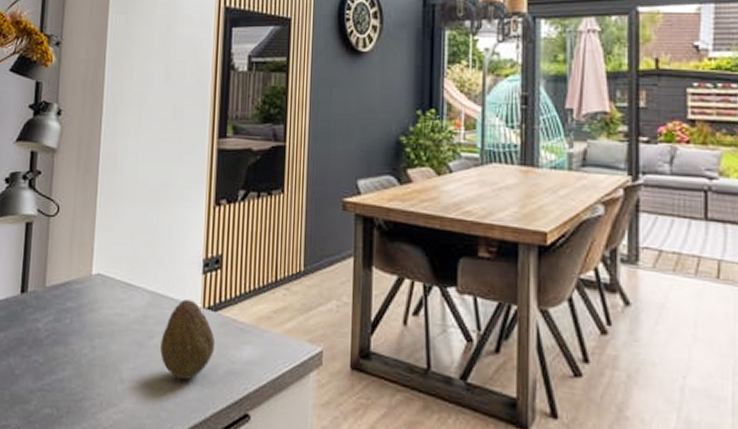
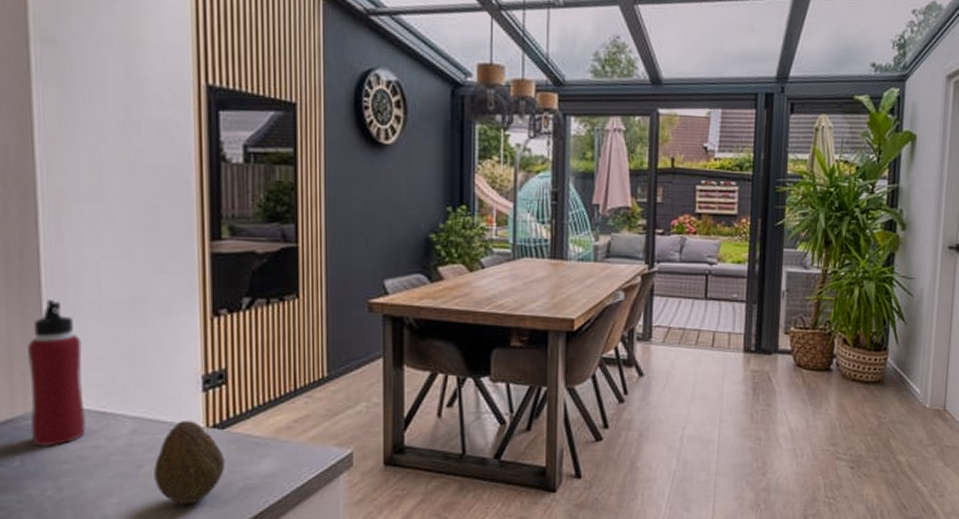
water bottle: none [80,184,120,309] -> present [28,300,86,446]

